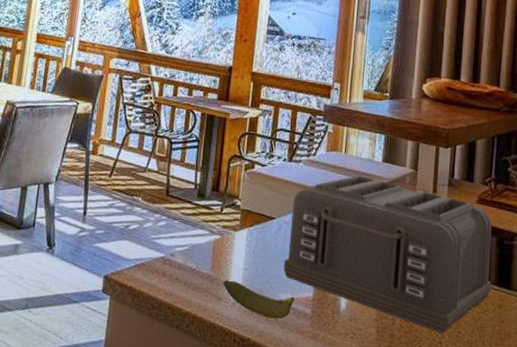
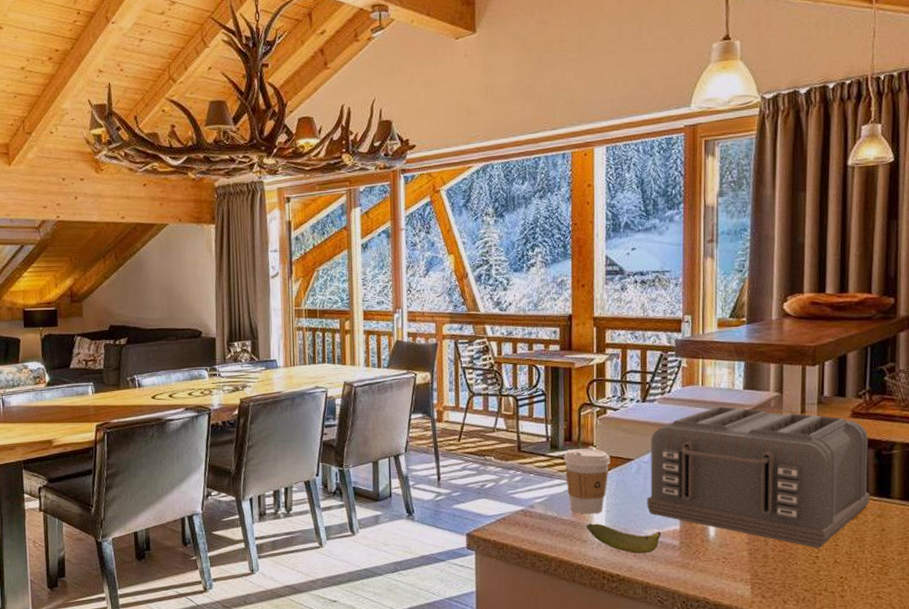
coffee cup: none [208,199,253,271] -> present [564,449,610,514]

